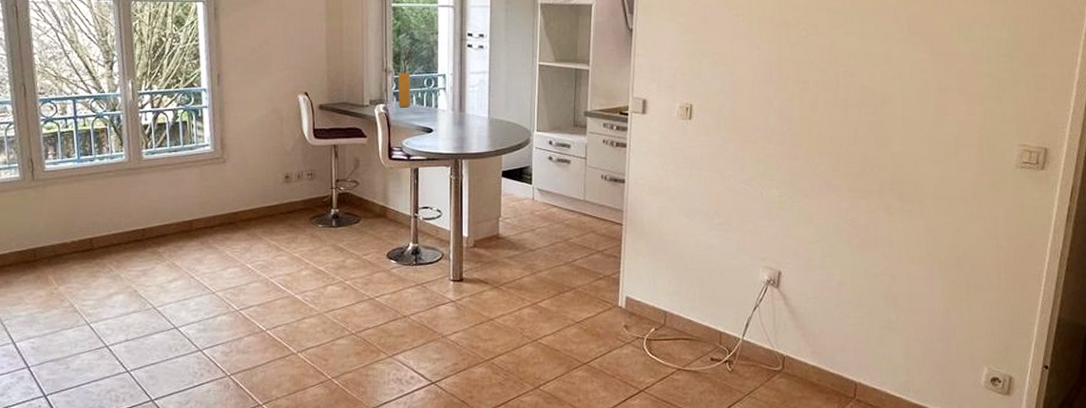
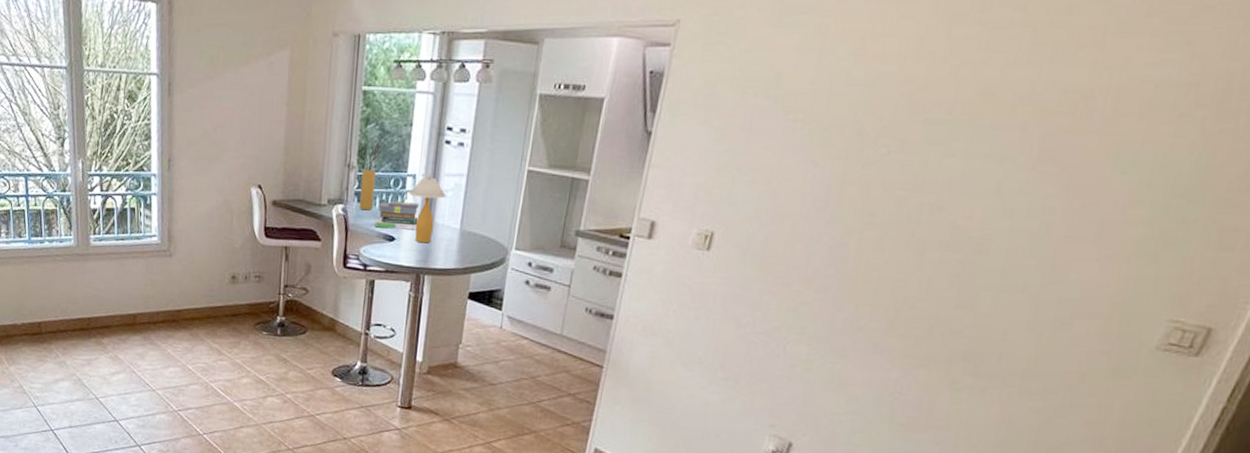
books: none [414,98,451,122] -> present [374,201,420,230]
table lamp: none [441,72,474,132] -> present [409,173,447,244]

